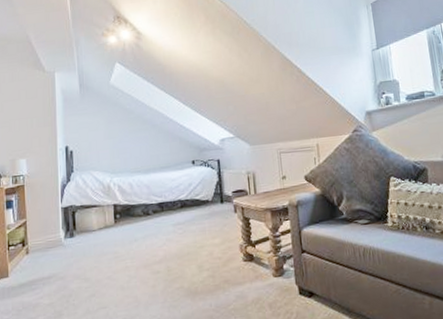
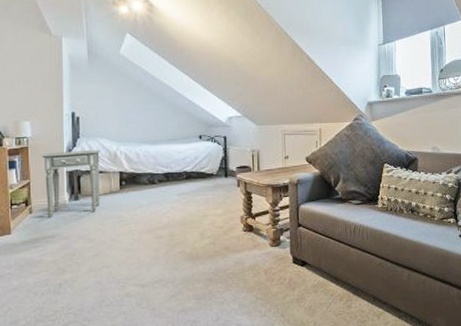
side table: none [36,182,96,258] -> present [41,149,101,219]

